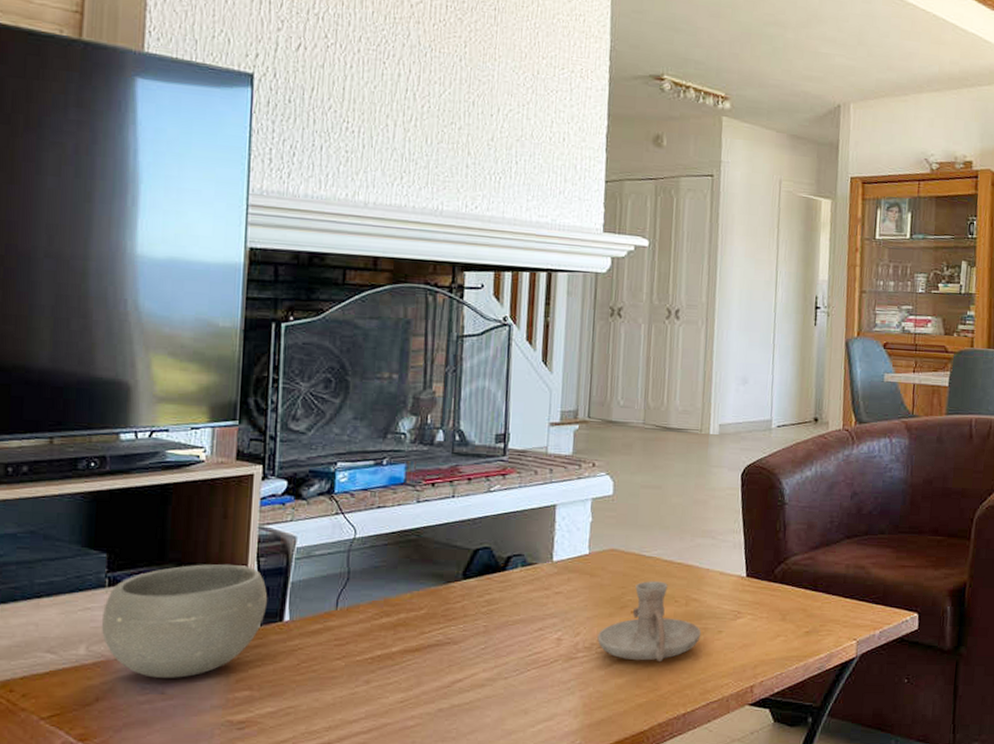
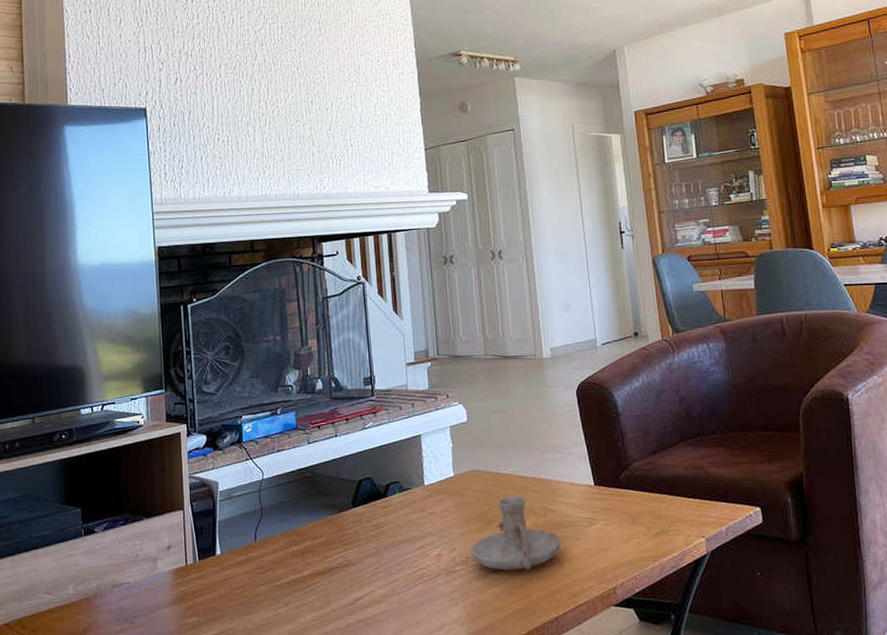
bowl: present [101,564,268,678] -> none [82,510,202,610]

